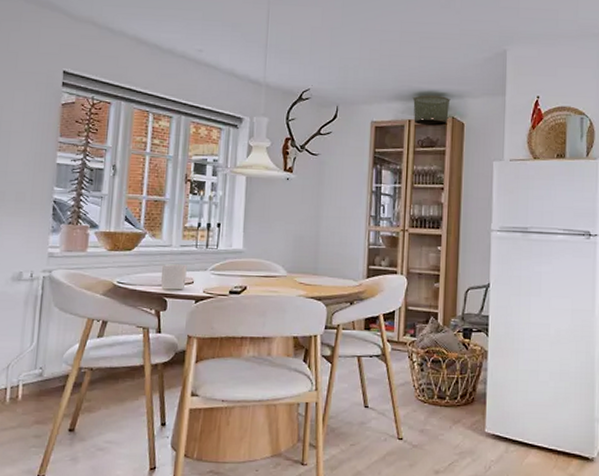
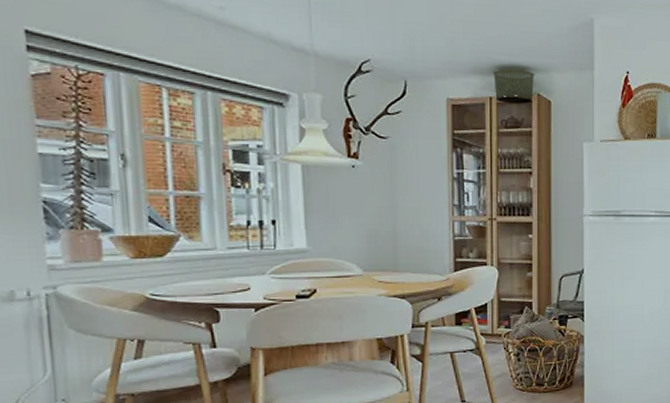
mug: present [160,264,187,290] -> none [206,269,241,299]

